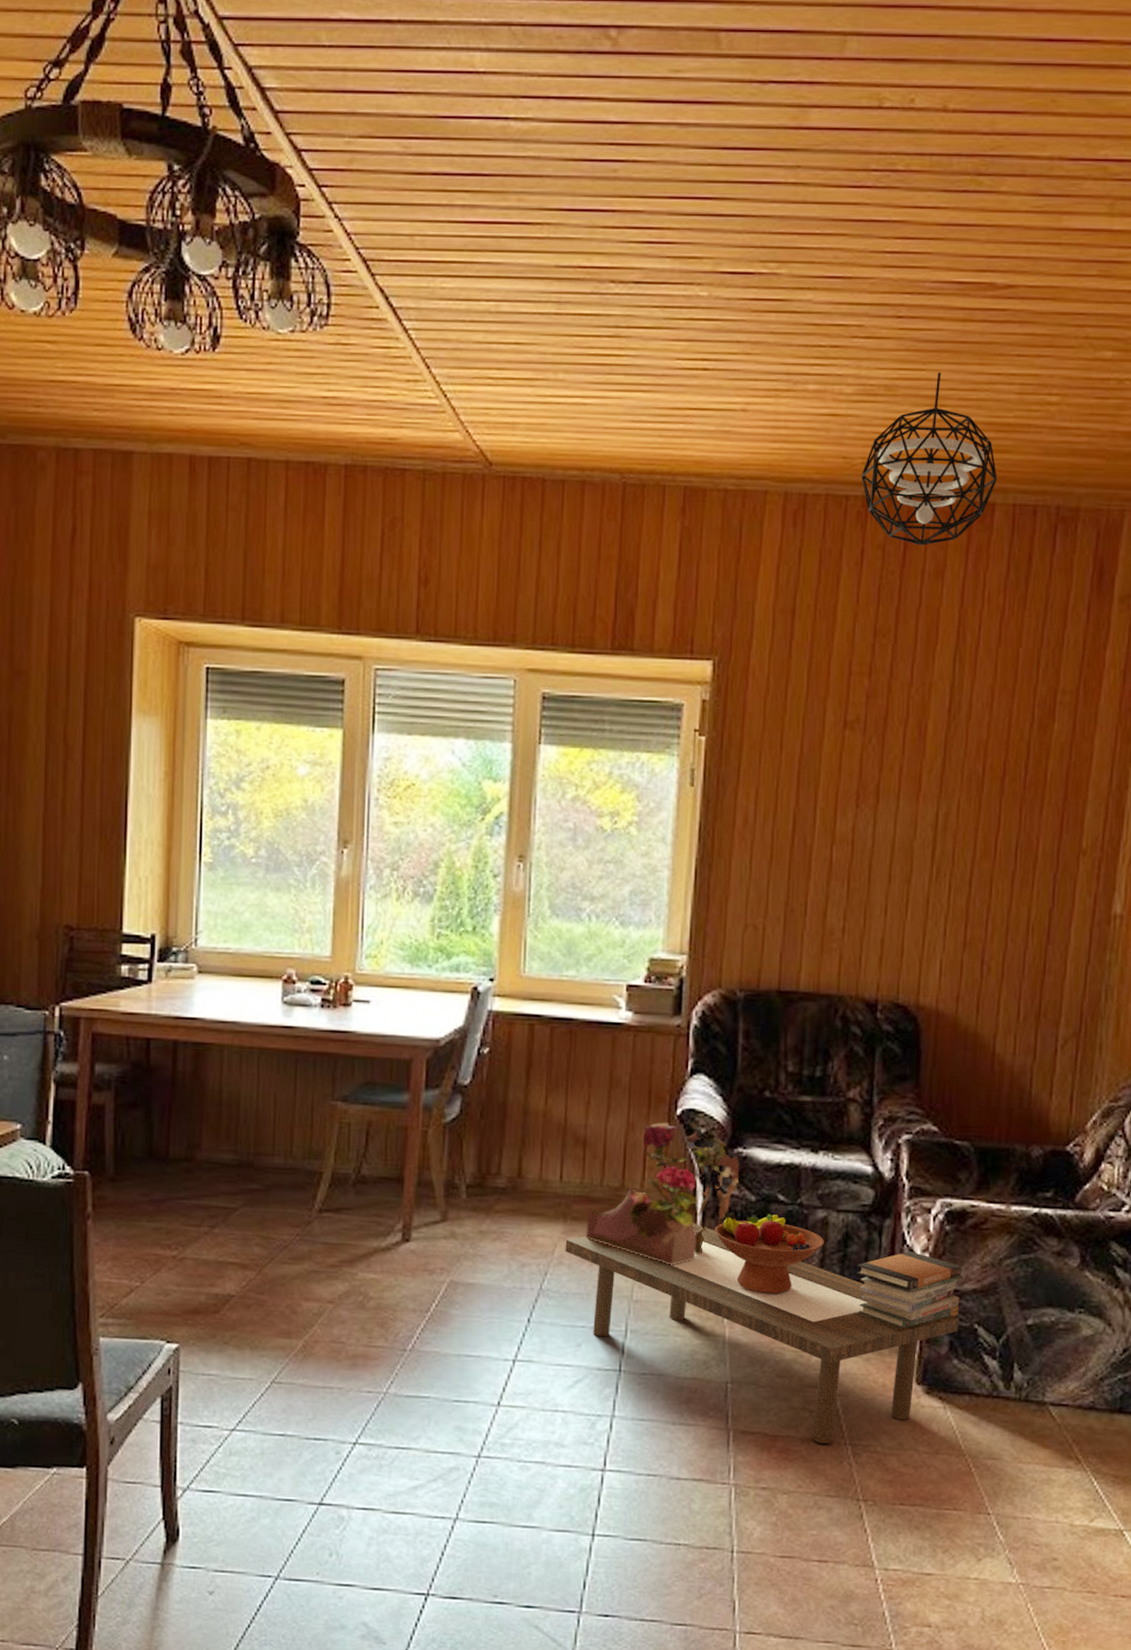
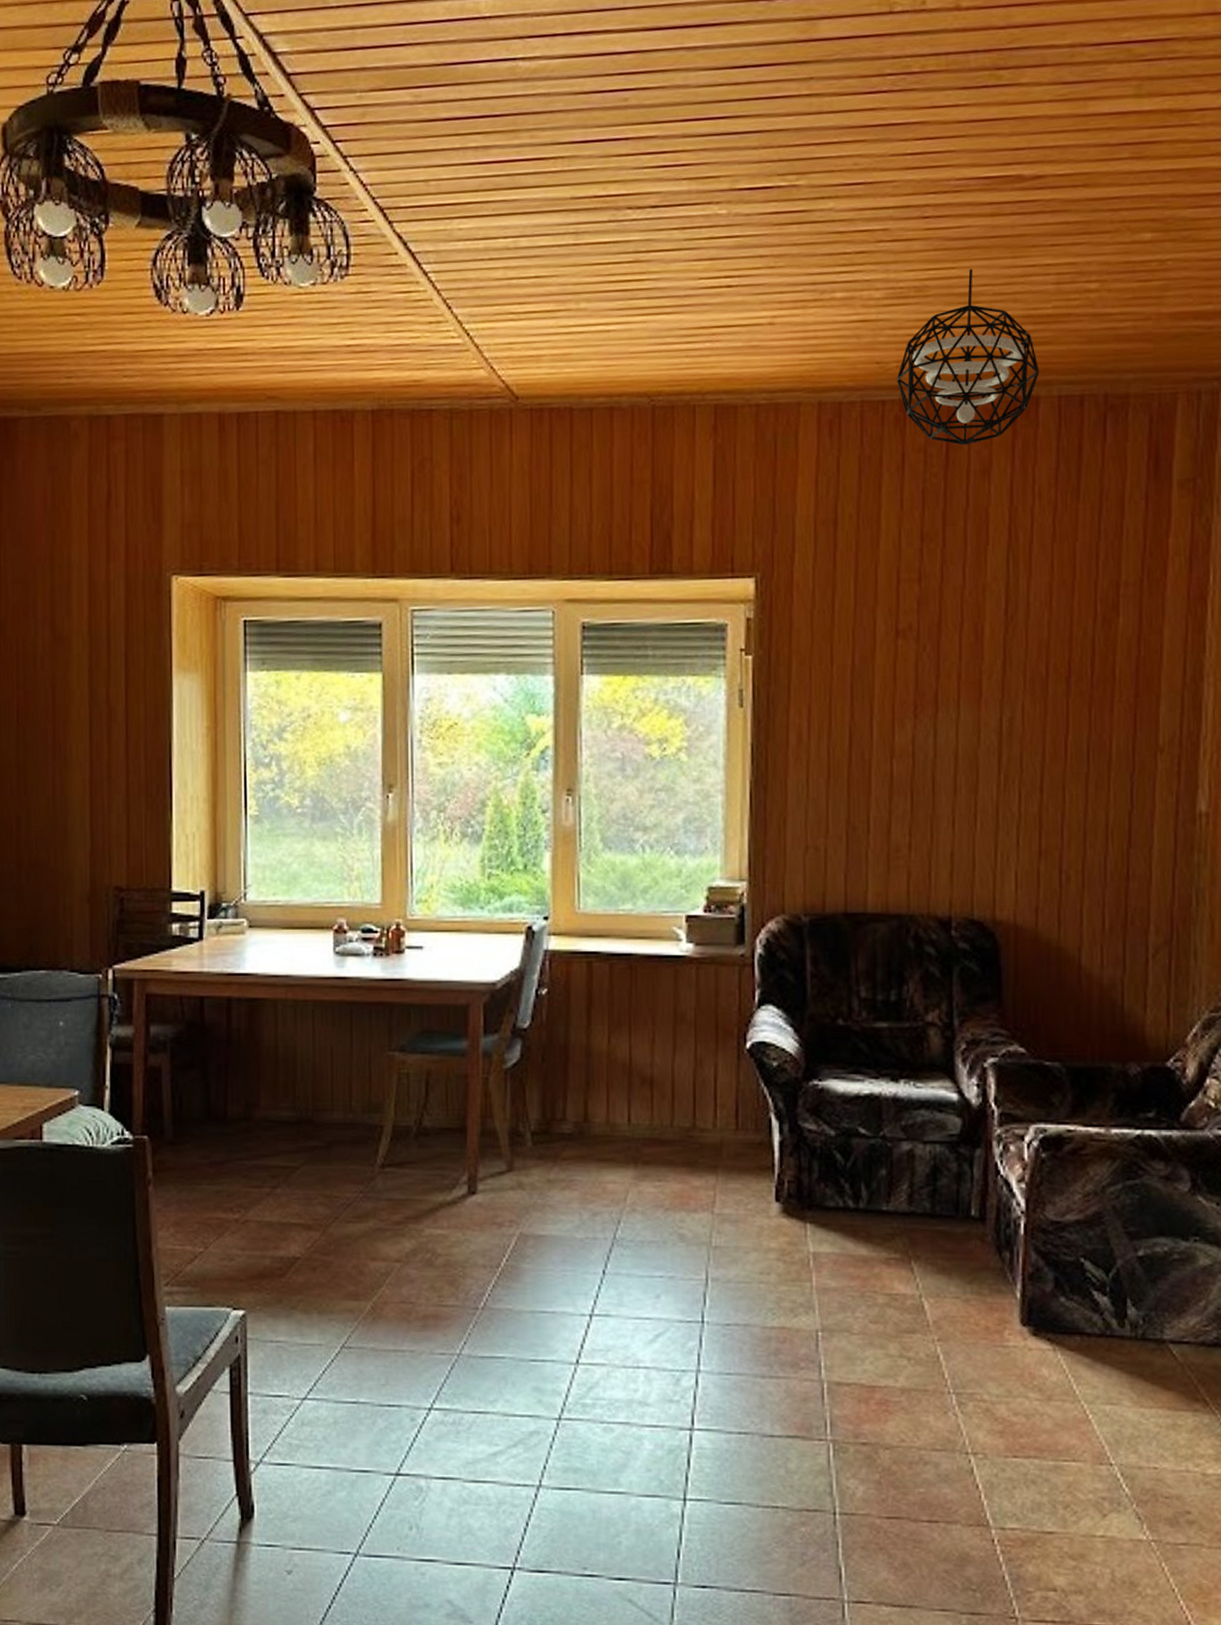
coffee table: present [565,1223,959,1444] -> none [637,1162,1063,1393]
potted flower: present [585,1122,740,1265] -> none [657,1056,817,1207]
fruit bowl: present [714,1211,824,1294] -> none [793,1148,911,1234]
book stack: present [857,1251,963,1330] -> none [949,1182,1064,1267]

